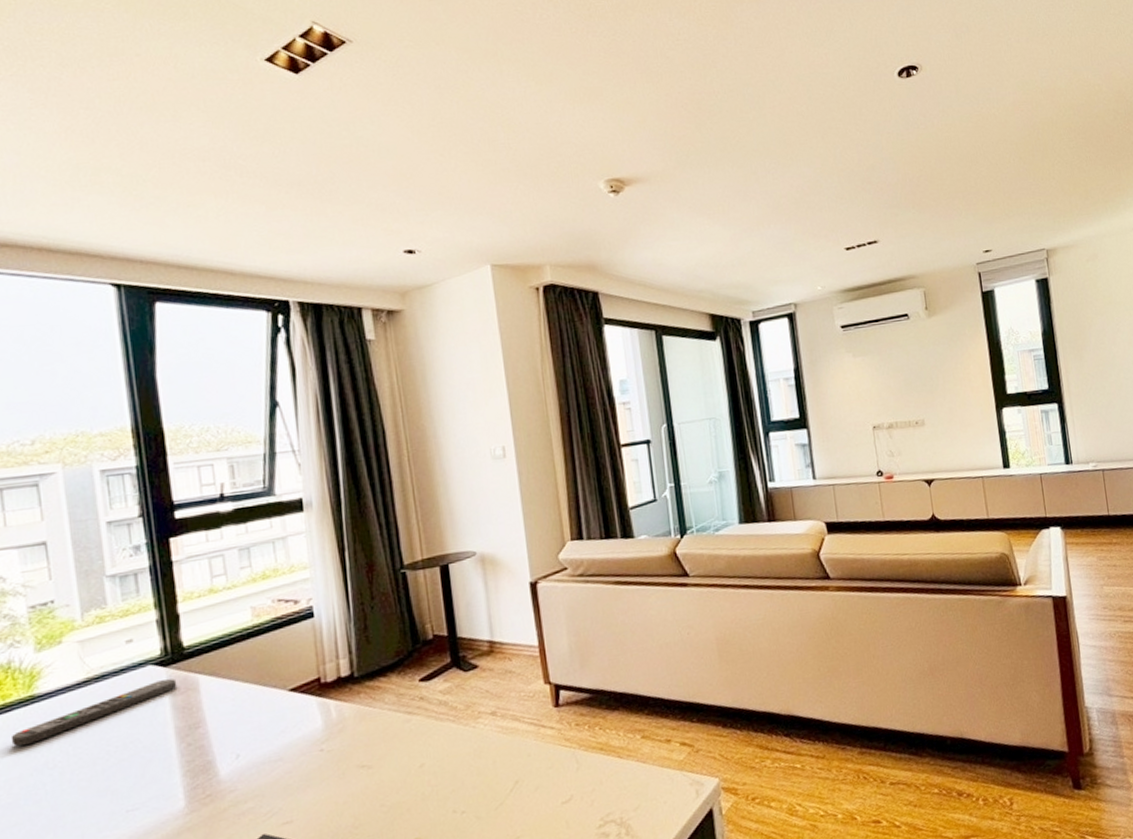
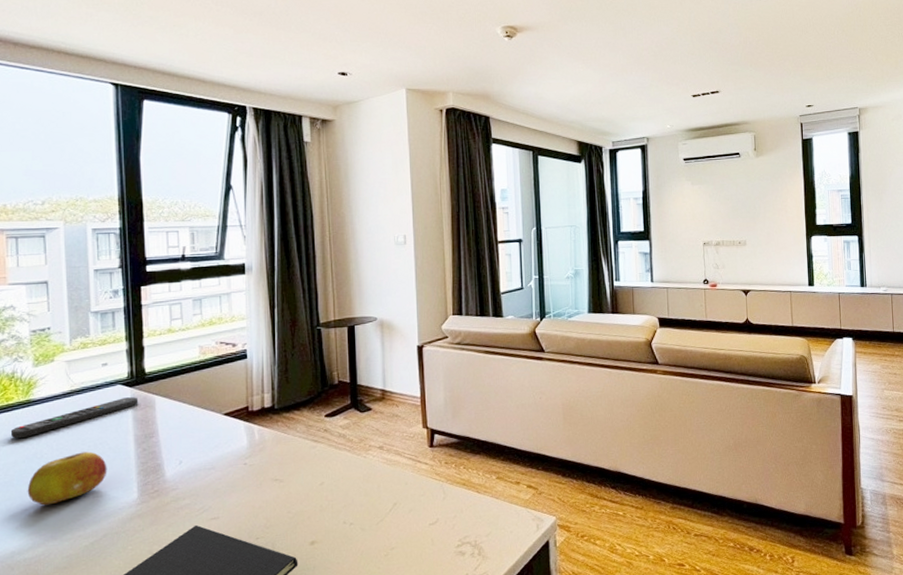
fruit: none [38,753,143,829] -> present [27,451,107,506]

